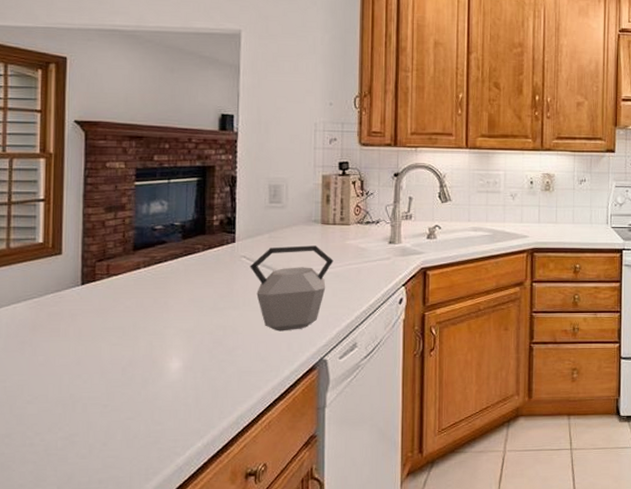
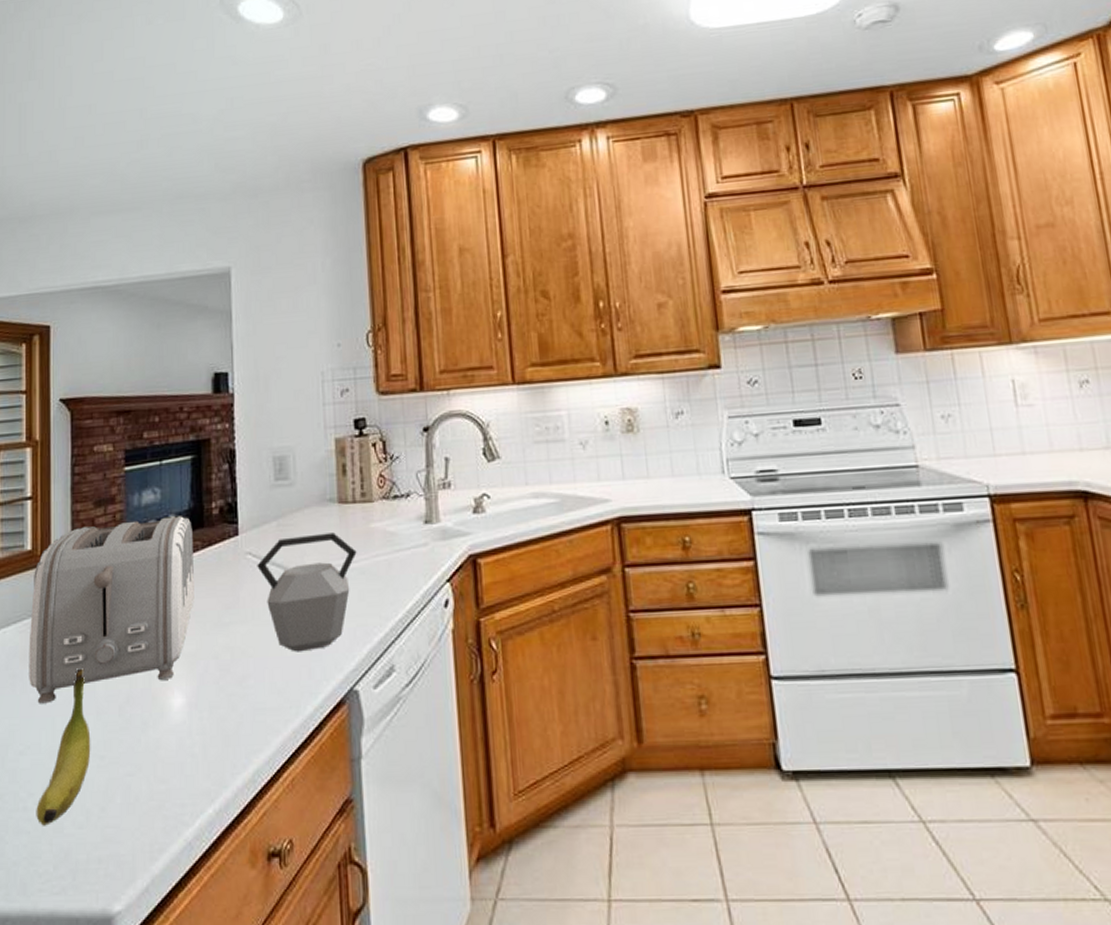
toaster: none [38,223,195,365] -> present [29,515,195,704]
banana: none [42,337,95,457] -> present [36,667,91,826]

